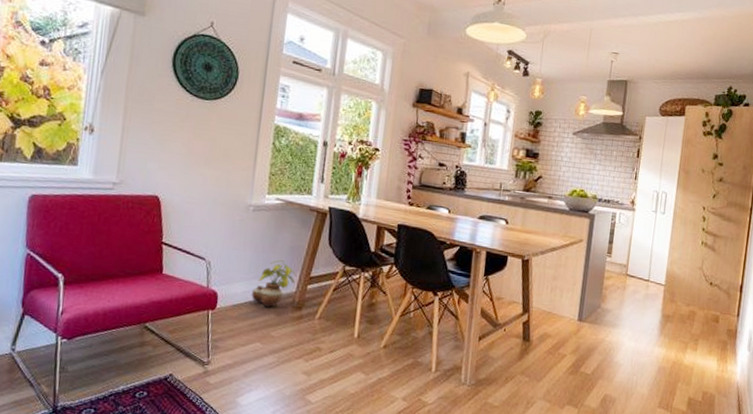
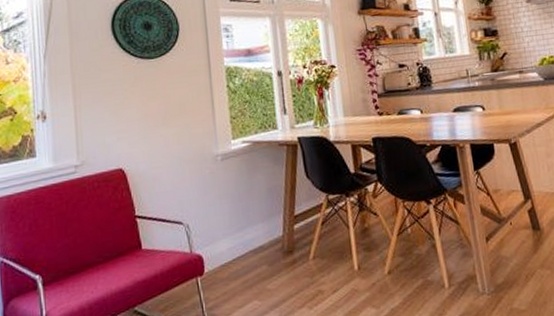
potted plant: present [252,260,297,308] -> none [238,205,281,260]

